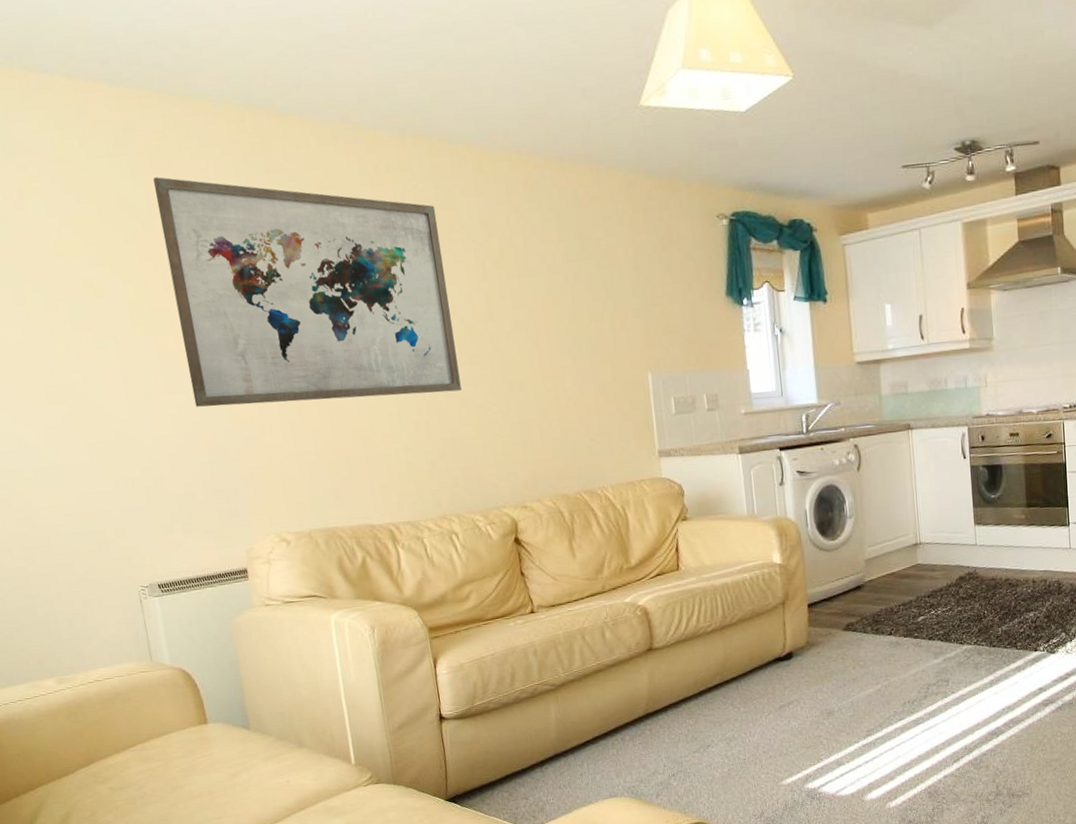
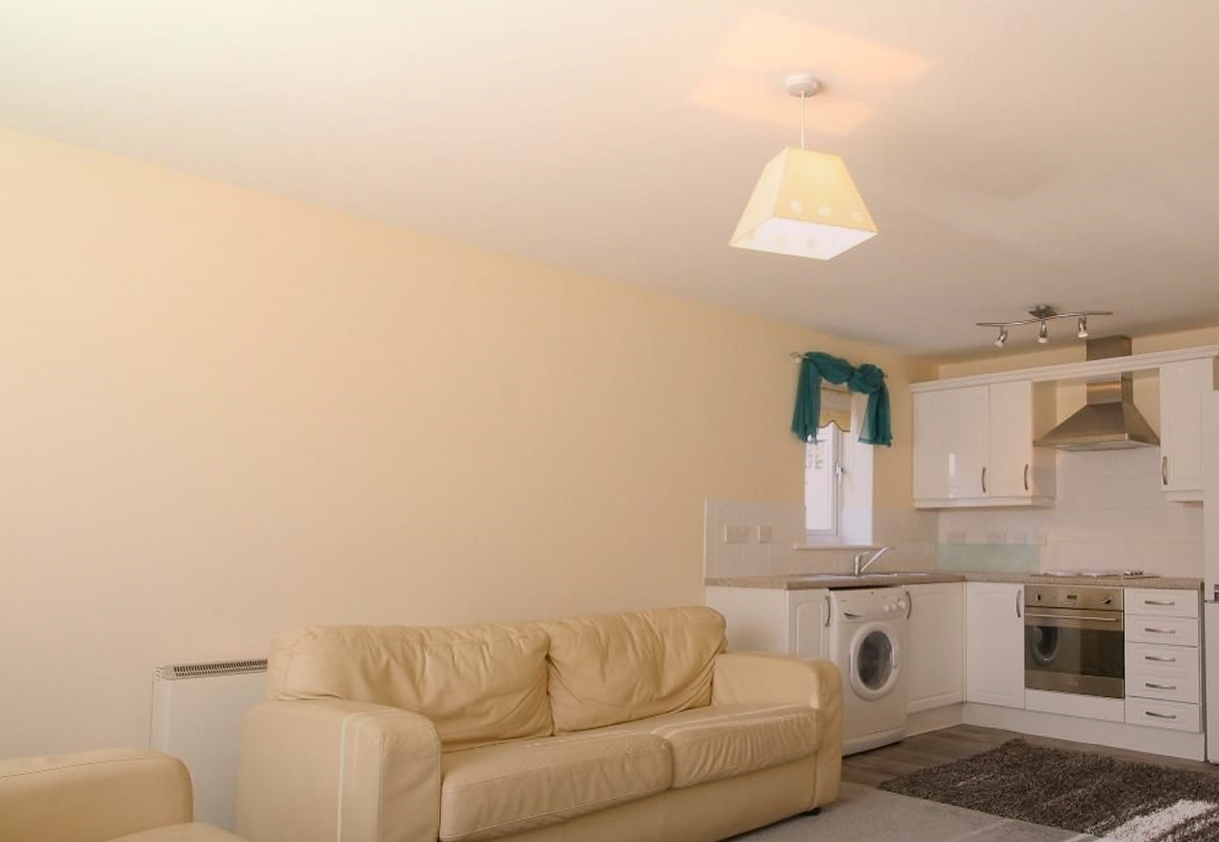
wall art: present [153,177,462,407] -> none [250,271,519,499]

